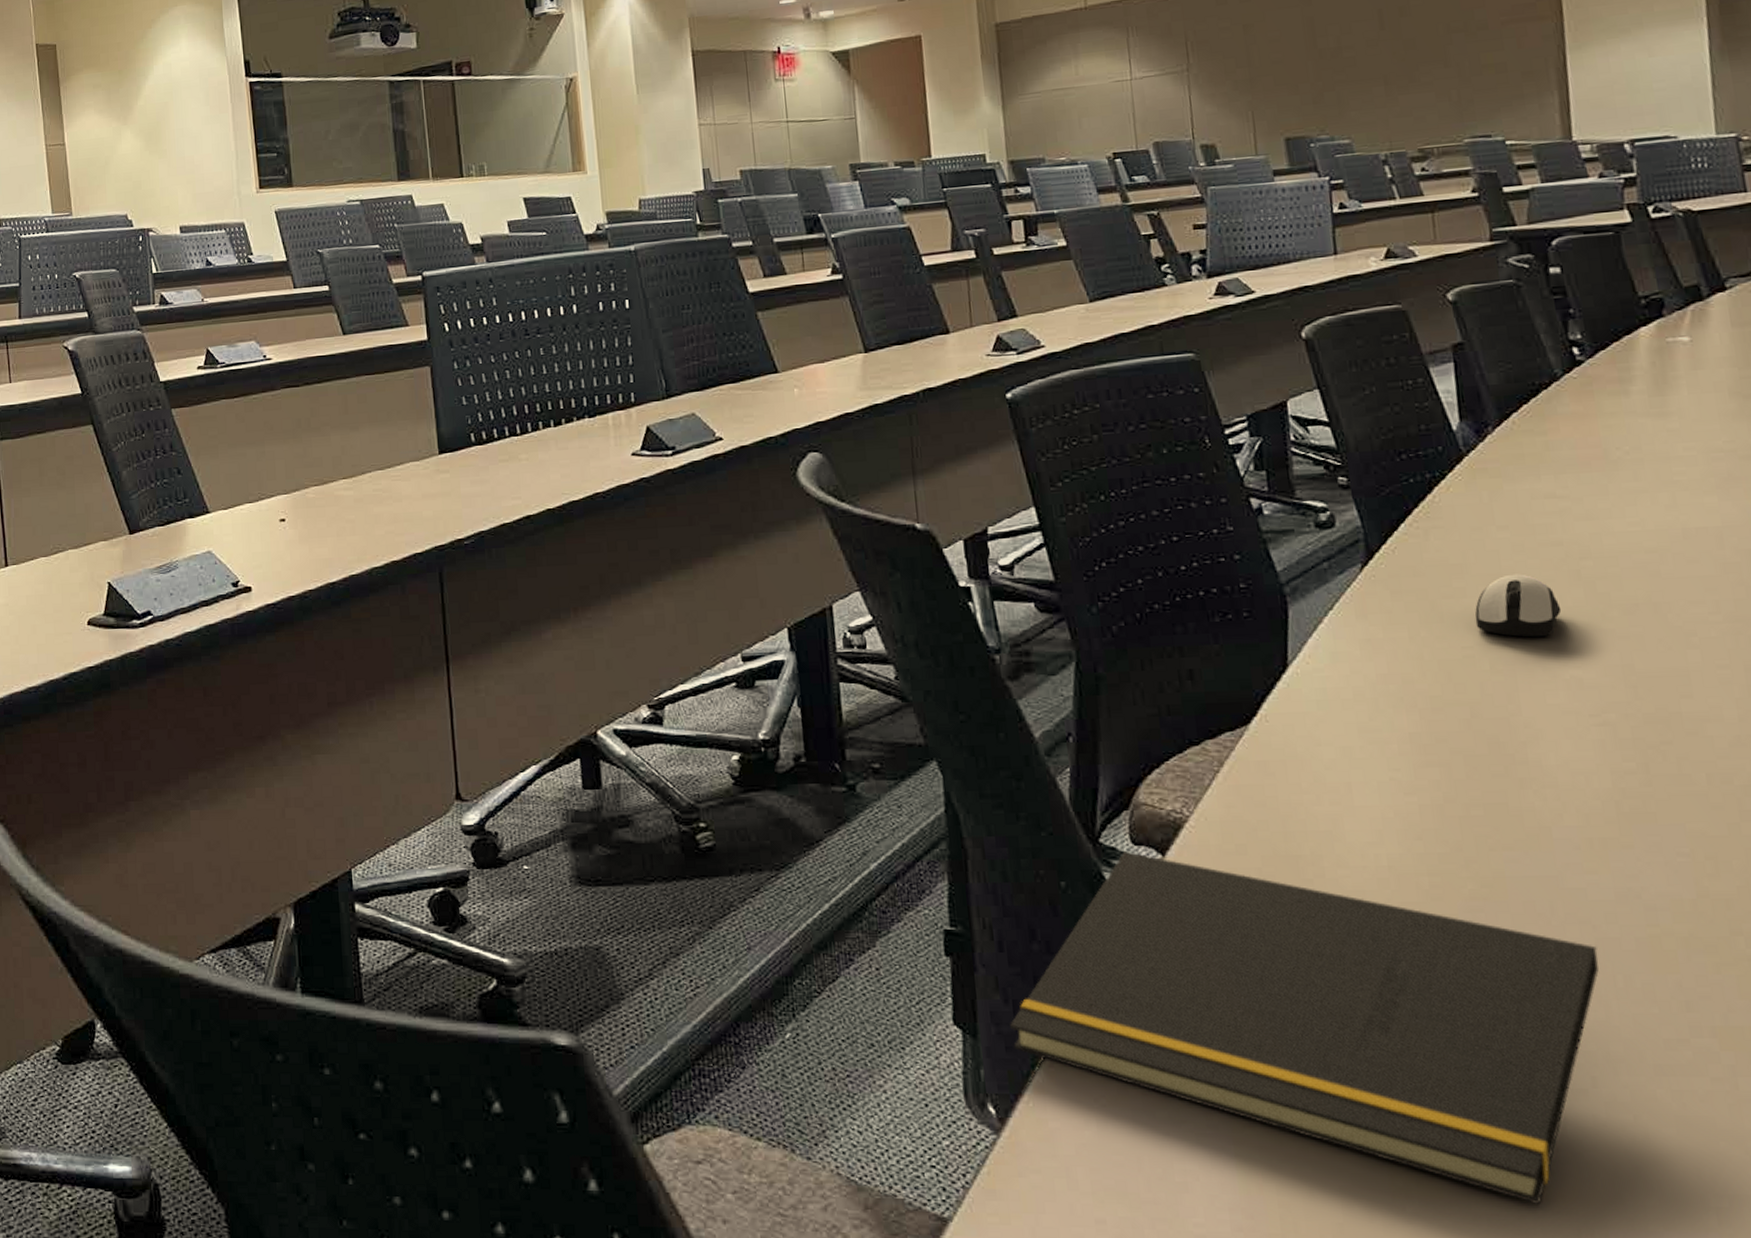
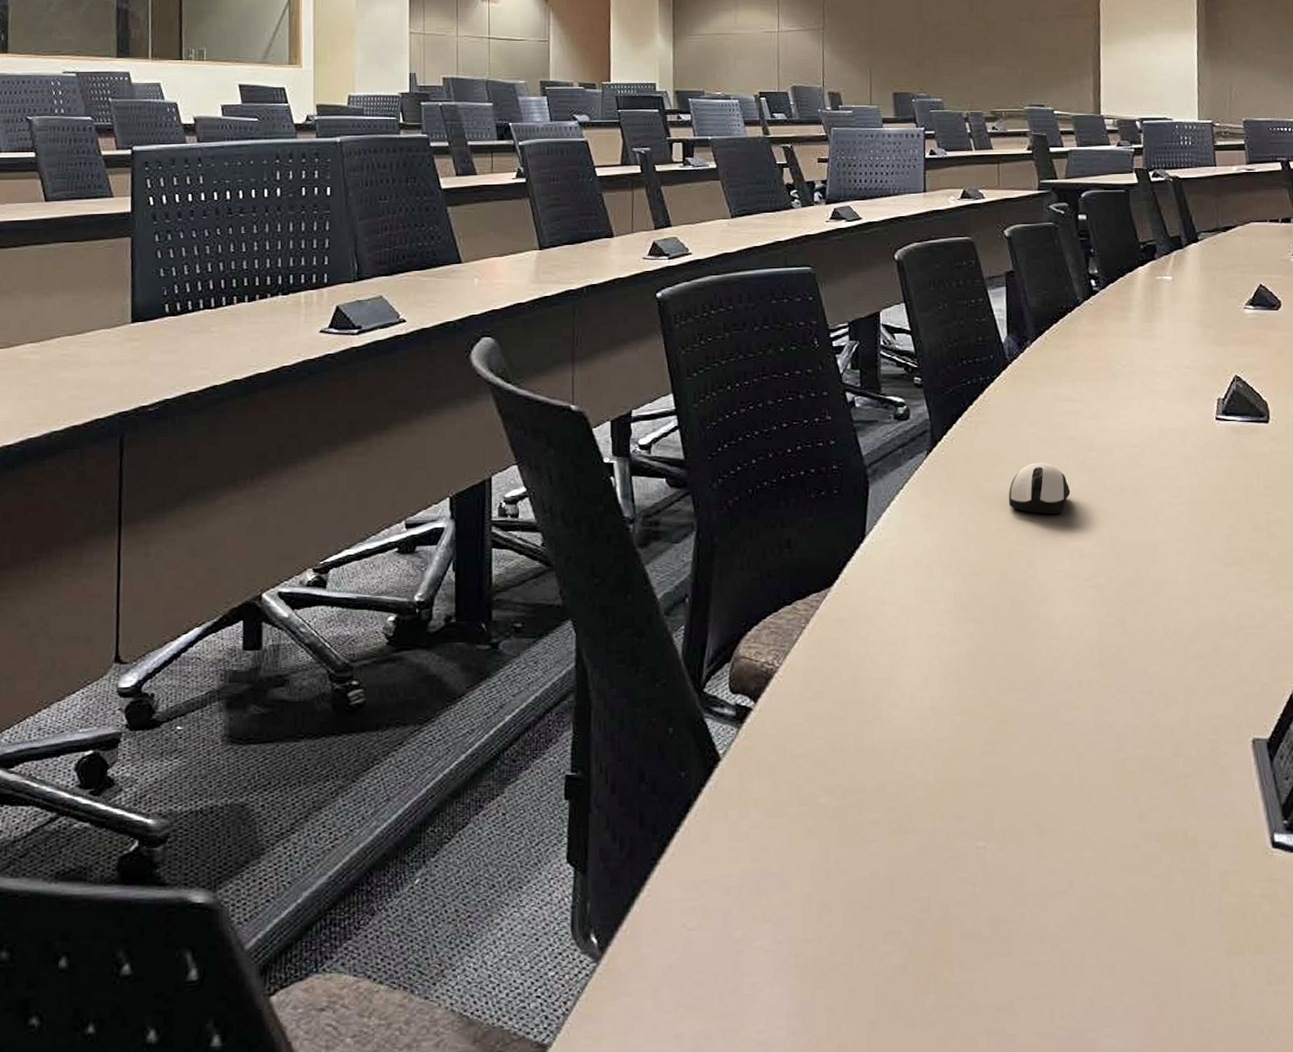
notepad: present [1010,852,1599,1206] -> none [616,699,1080,992]

